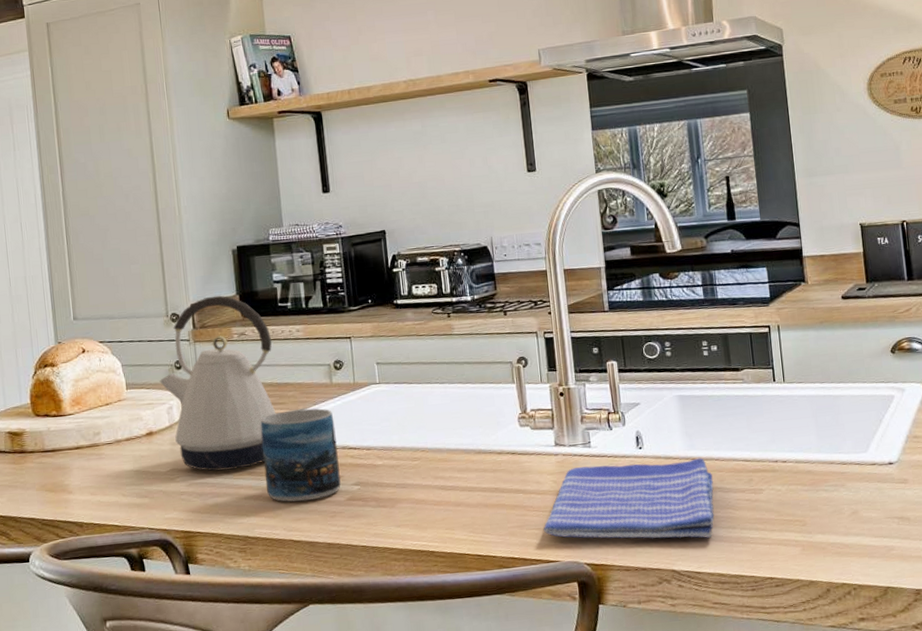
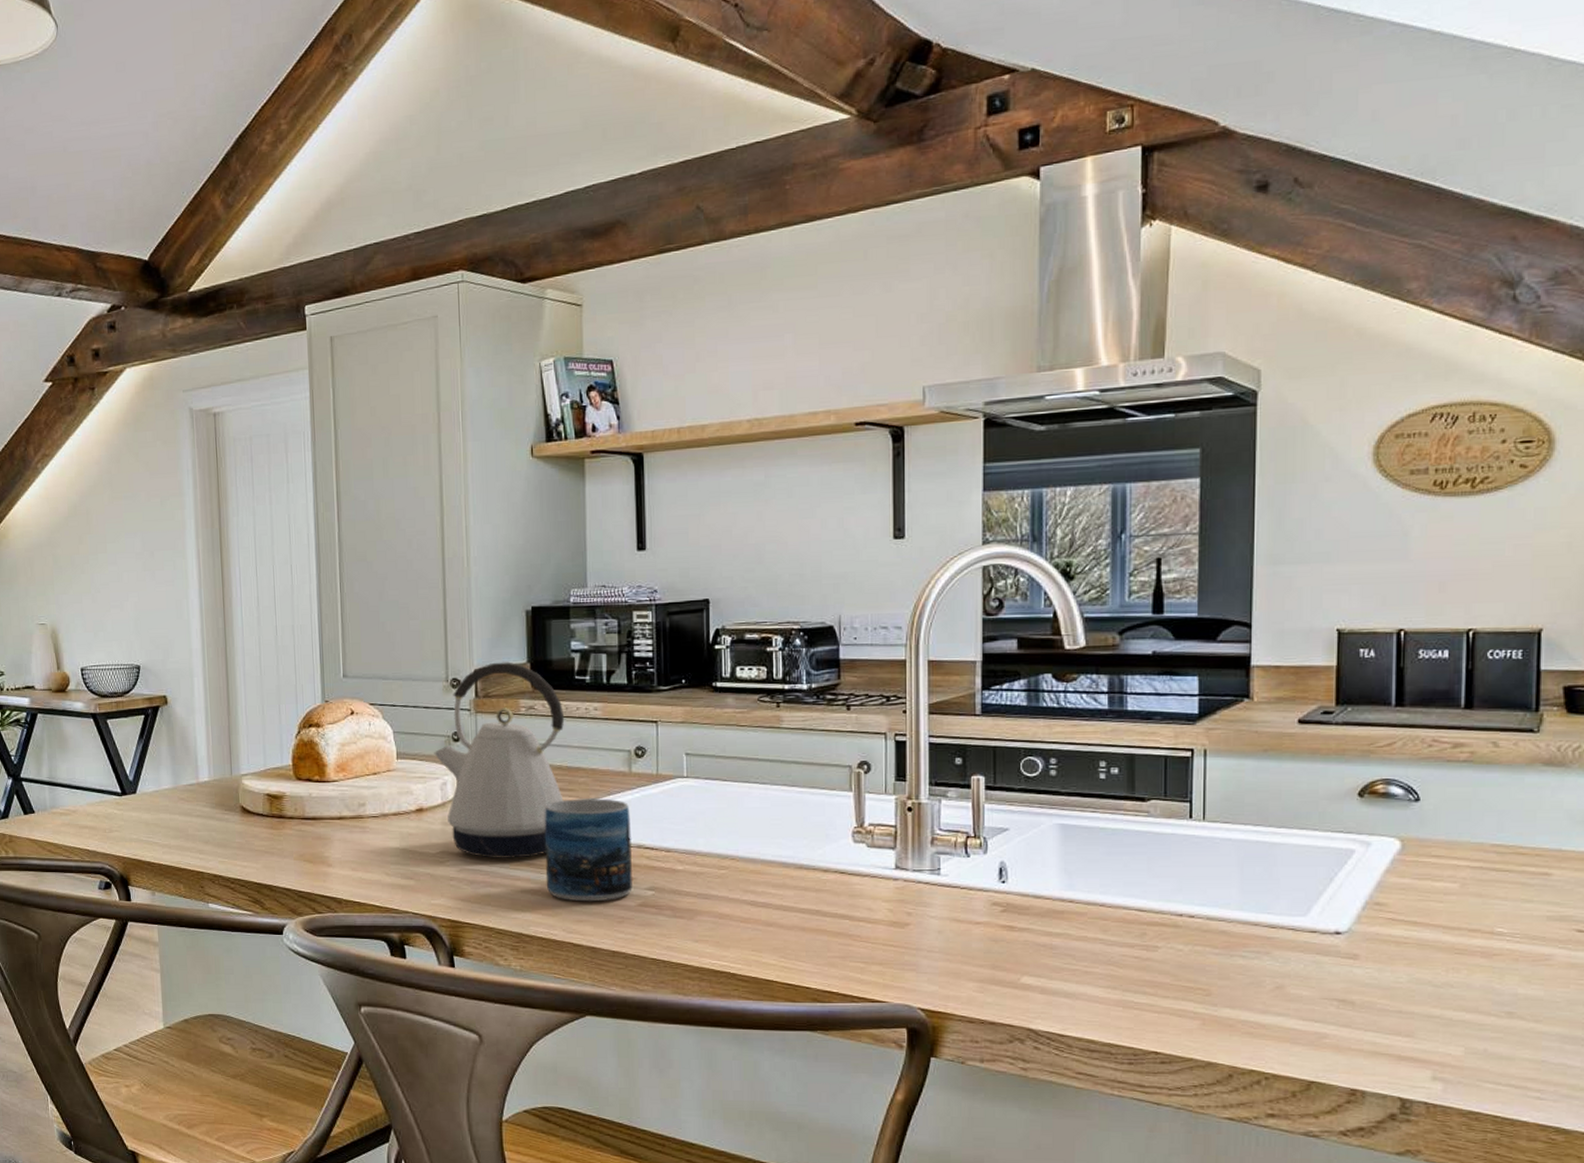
dish towel: present [543,458,714,539] -> none [870,897,1093,998]

